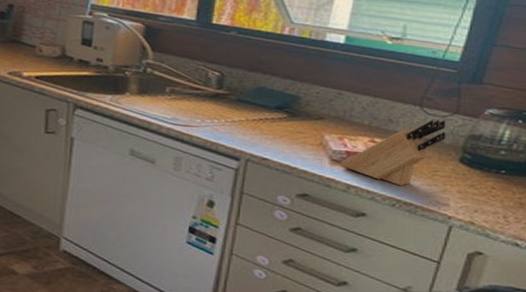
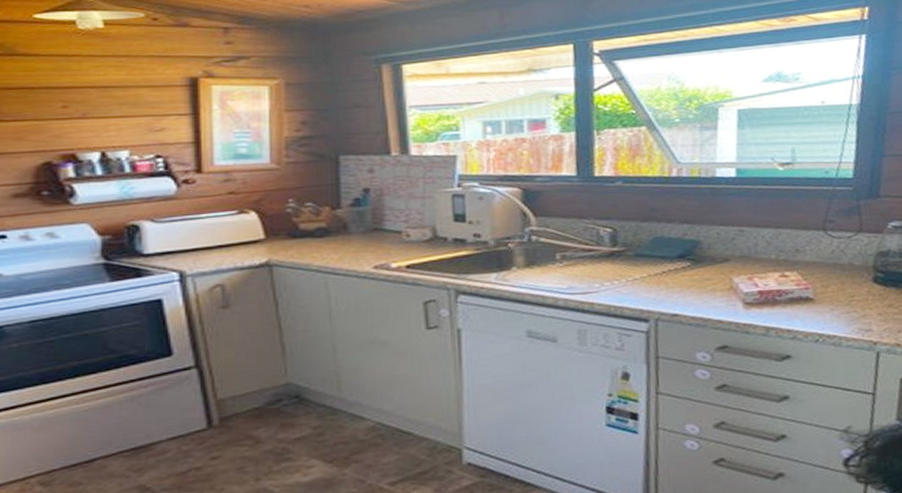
knife block: present [340,119,447,186] -> none [754,241,856,319]

